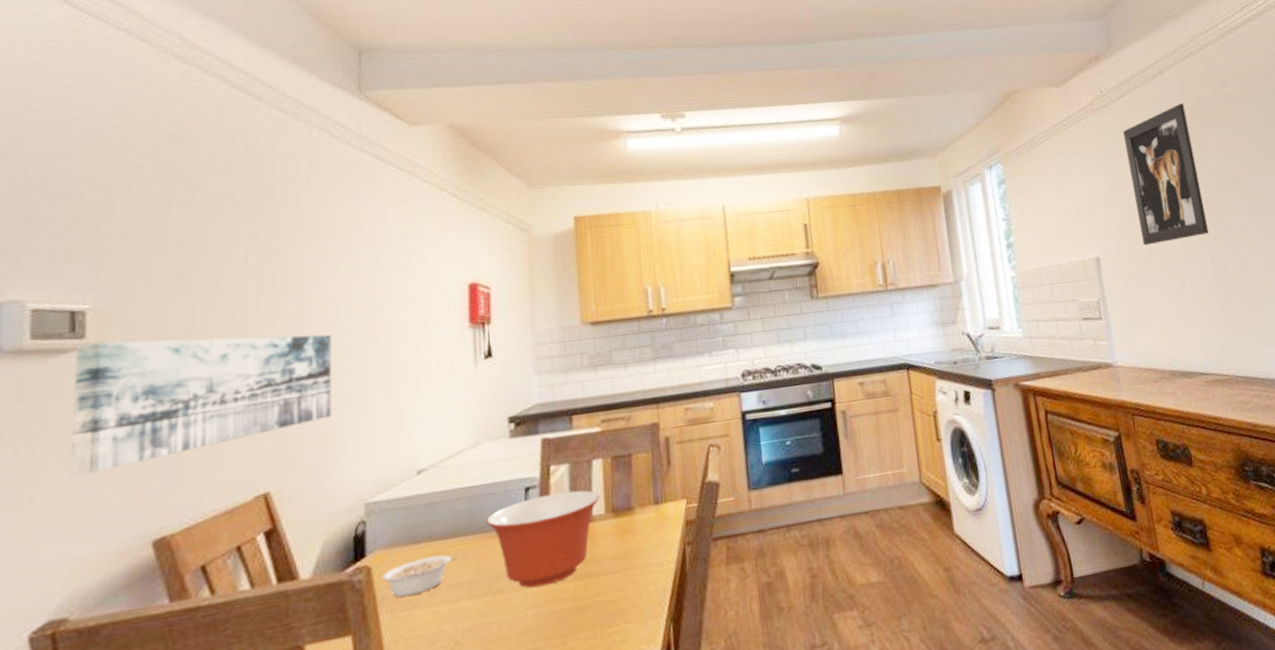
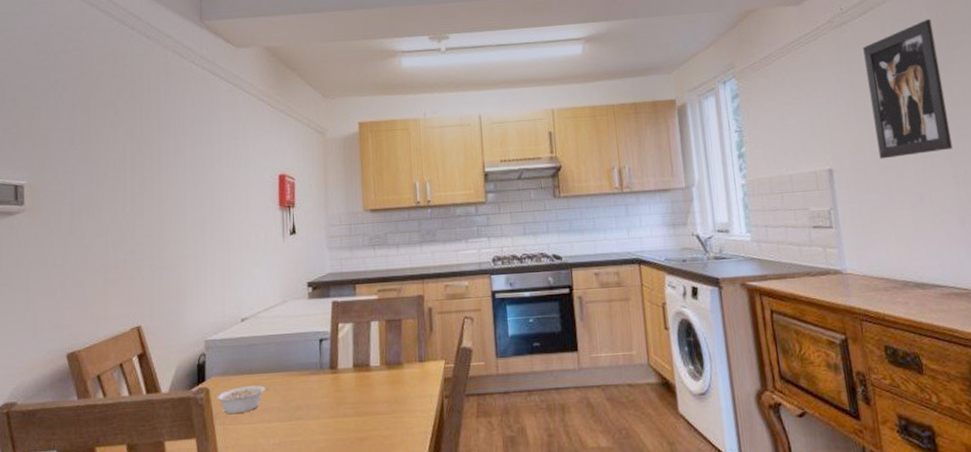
wall art: present [70,334,332,476] -> none [16,208,182,303]
mixing bowl: present [486,490,600,588] -> none [290,344,377,419]

